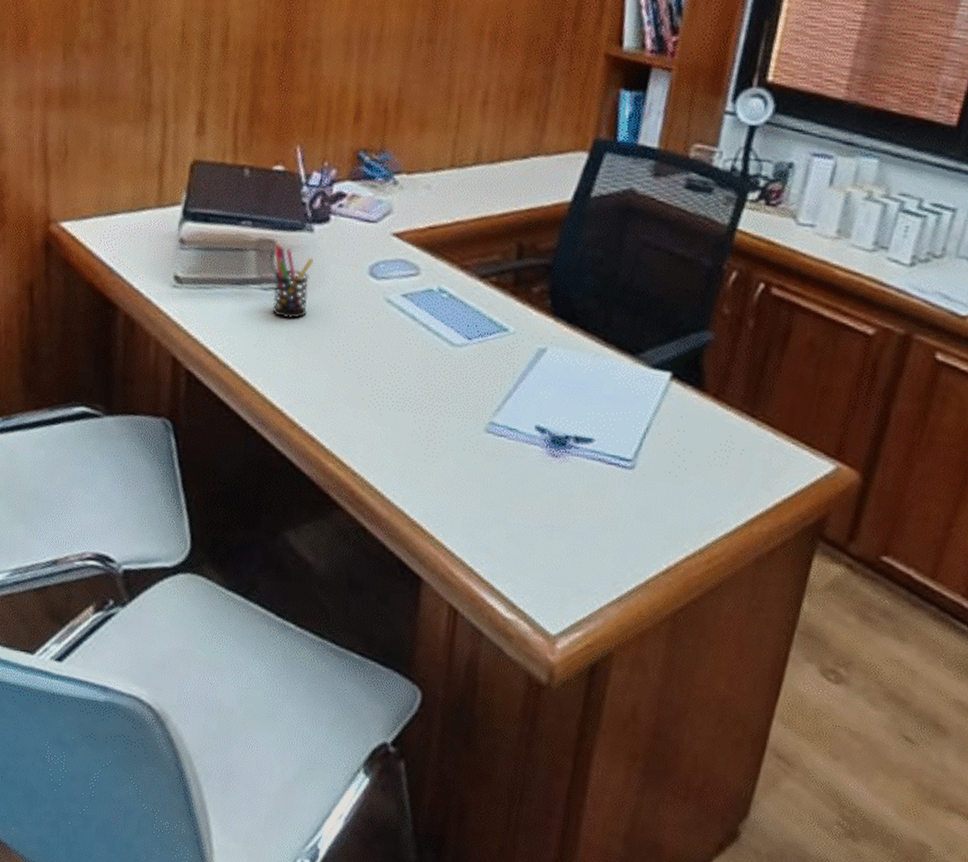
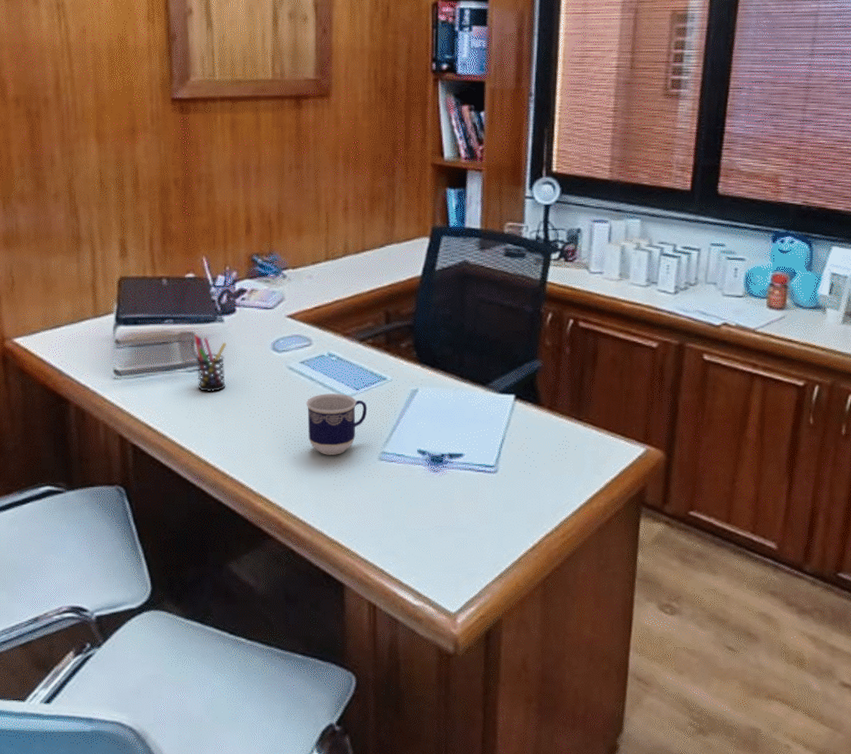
cup: none [400,338,480,418] -> present [306,393,368,455]

